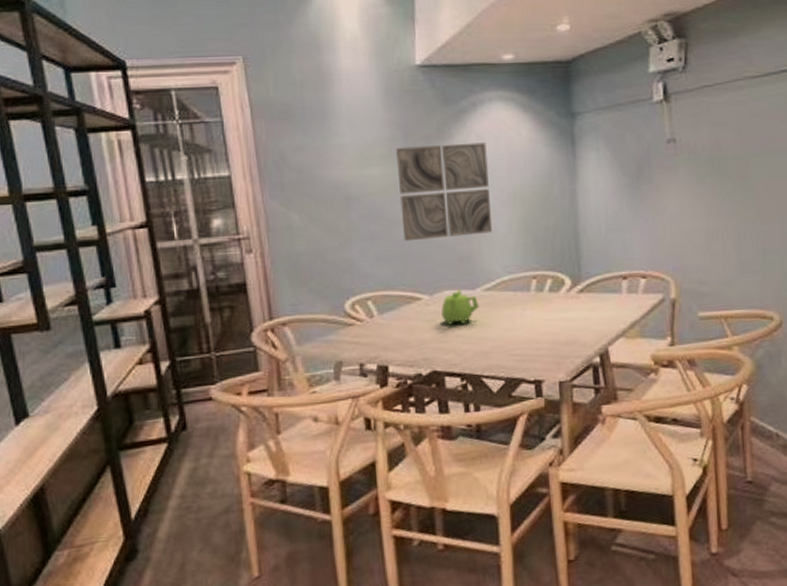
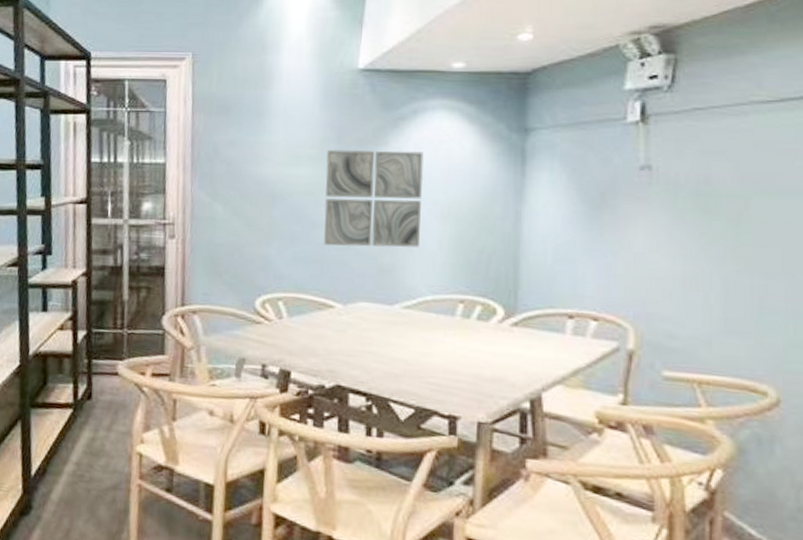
teapot: present [441,290,479,325] -> none [353,303,396,341]

